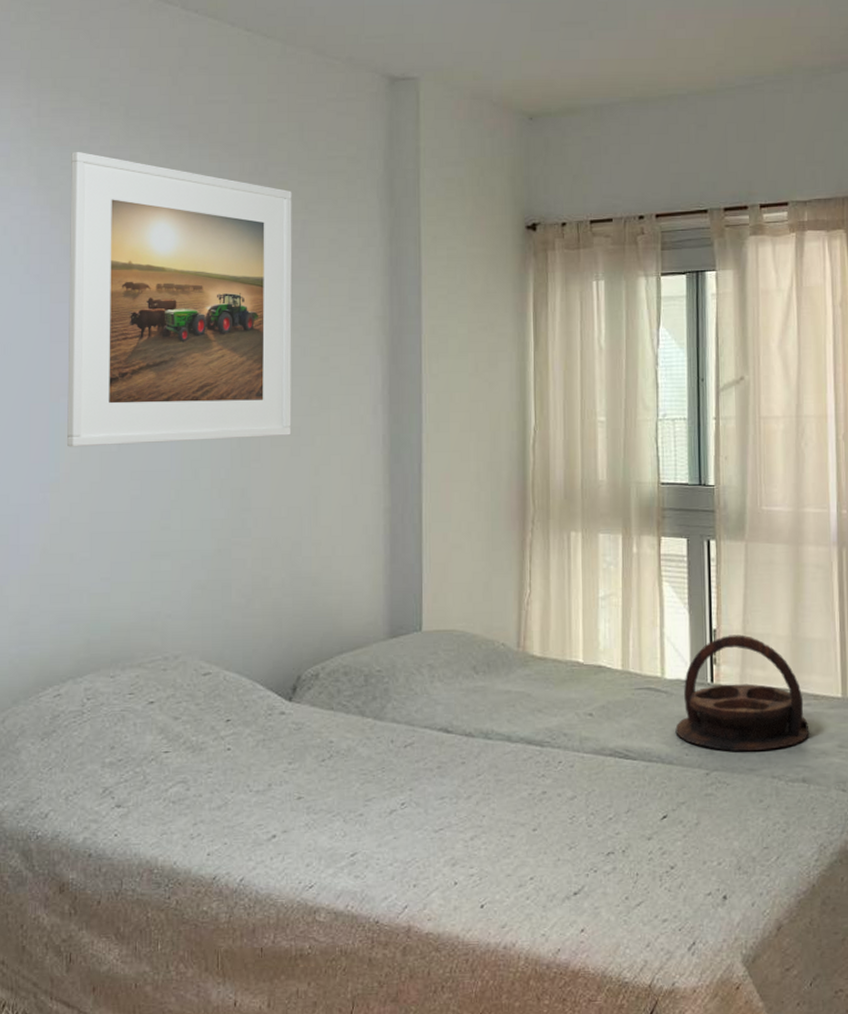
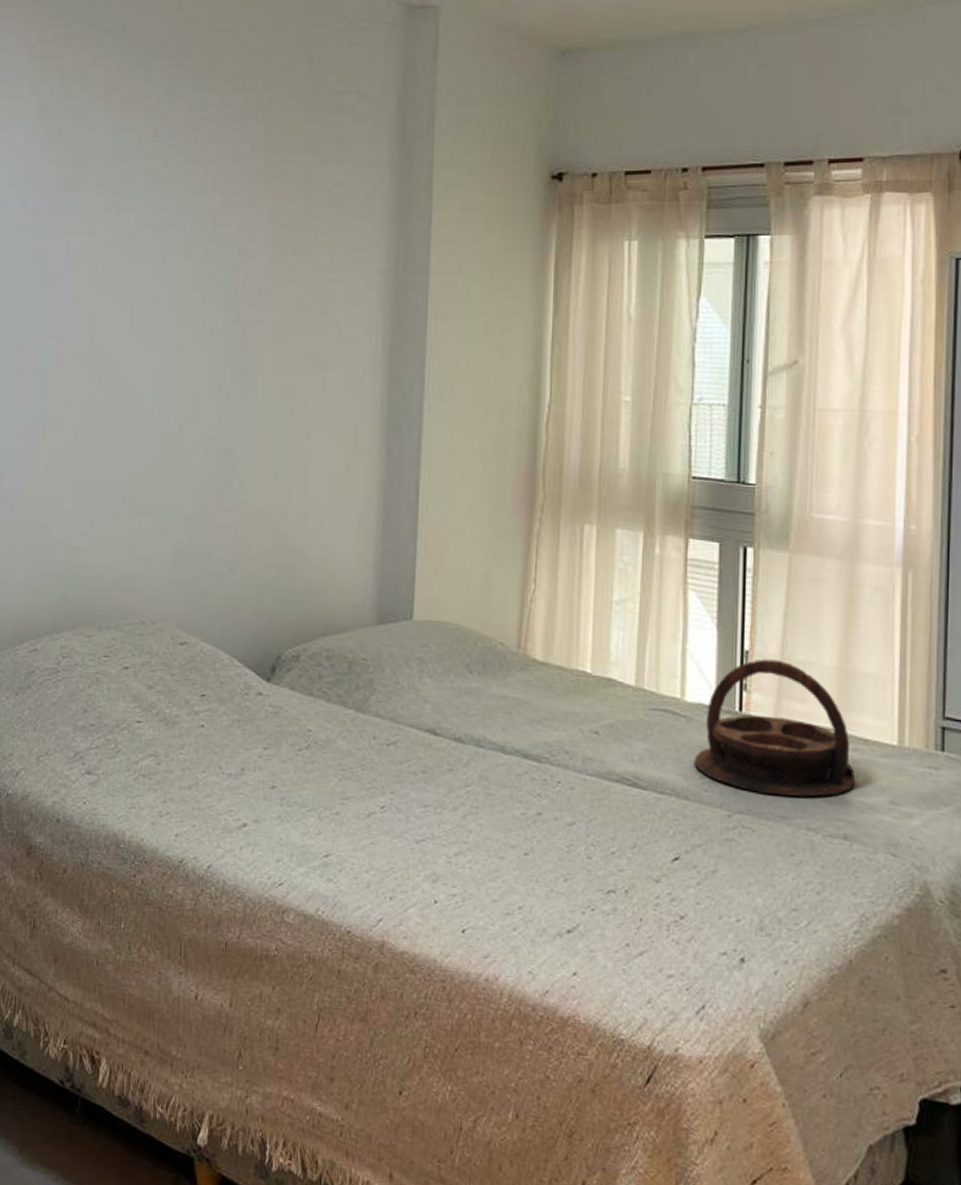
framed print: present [67,151,292,447] -> none [55,80,296,395]

